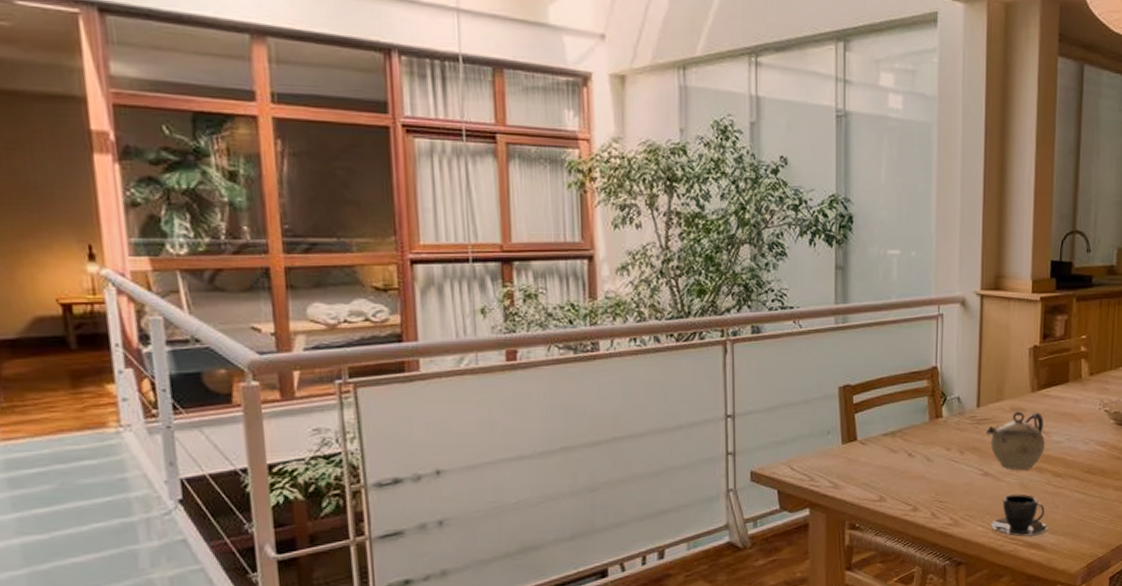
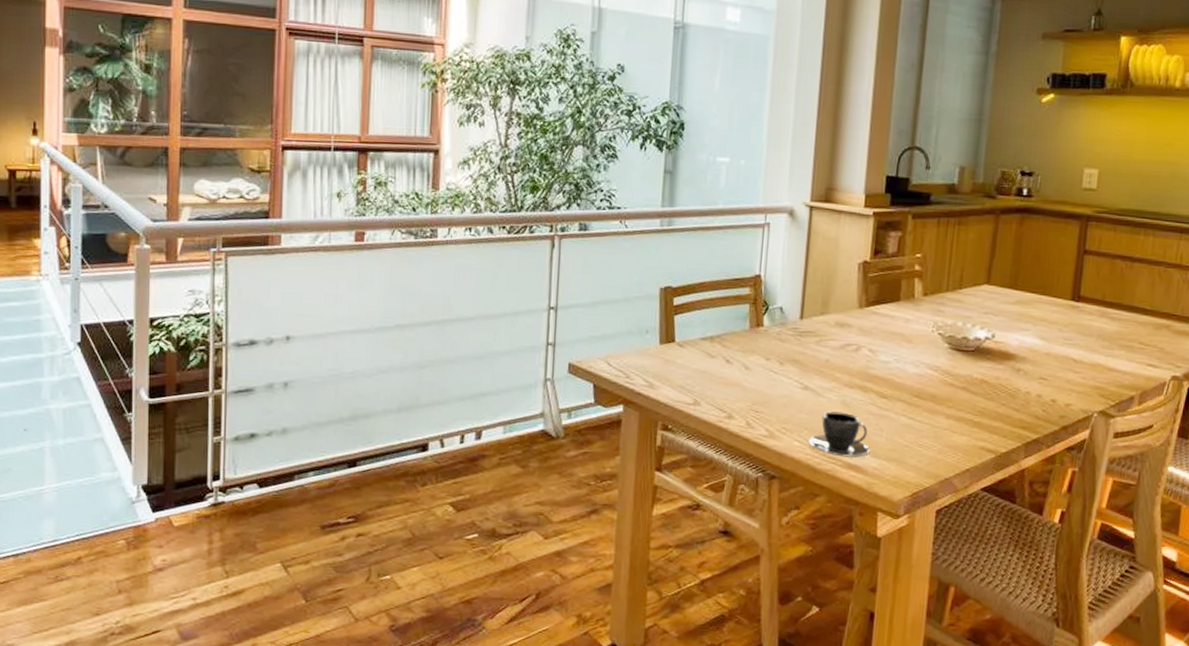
teapot: present [985,412,1045,470] -> none [808,327,871,387]

